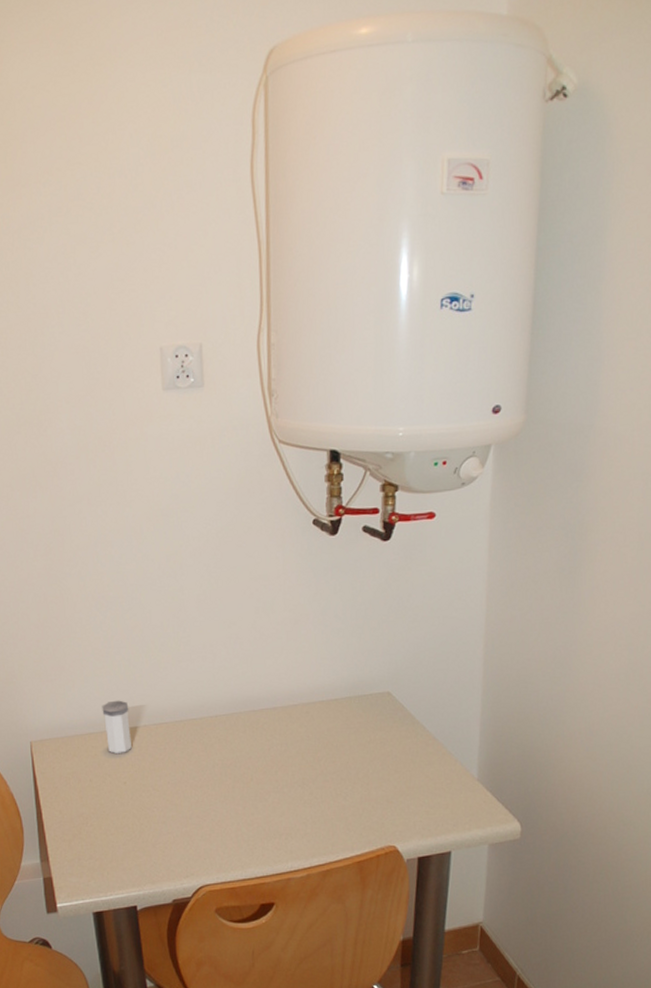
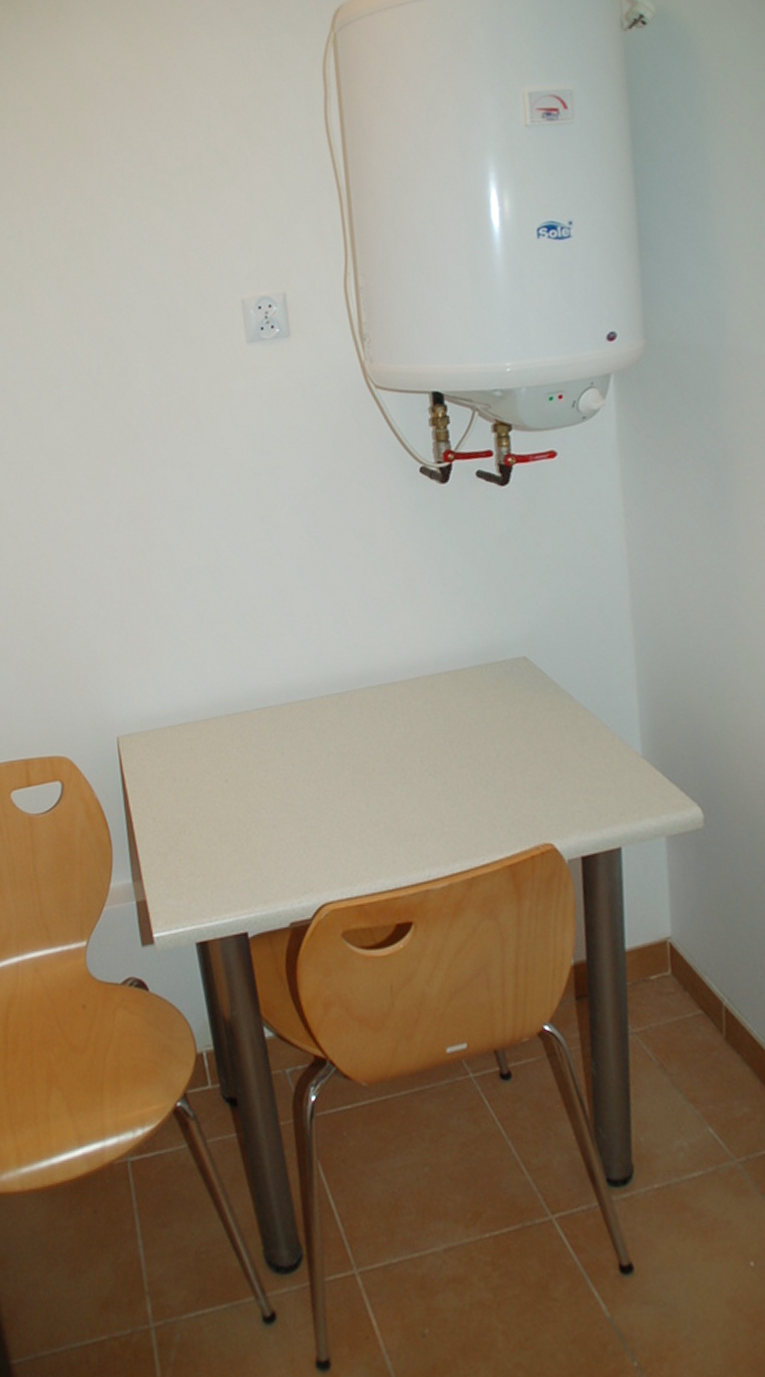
salt shaker: present [102,700,132,753] -> none [196,683,232,746]

